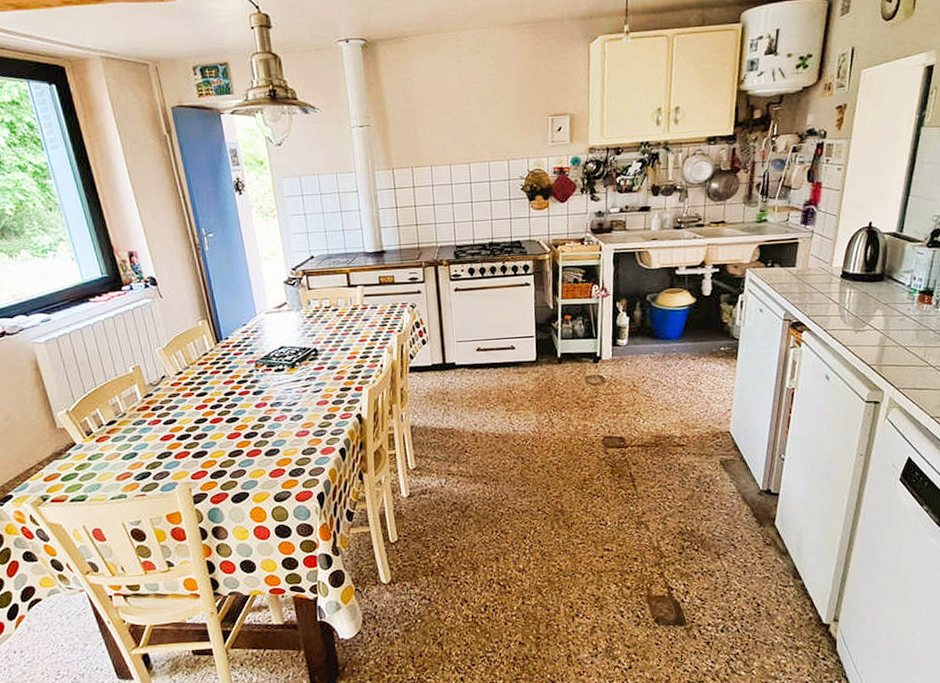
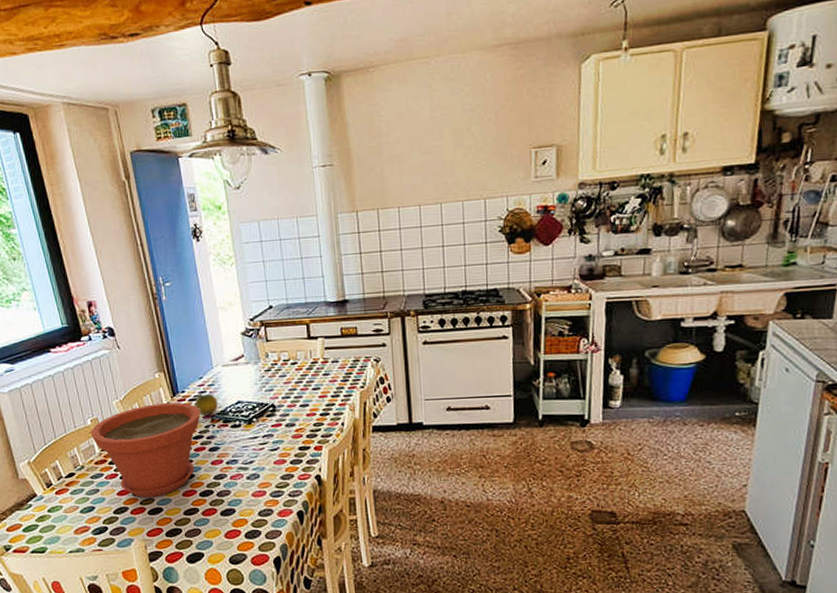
plant pot: none [133,349,245,442] -> present [91,402,201,498]
fruit: none [238,340,262,361] -> present [194,393,218,415]

